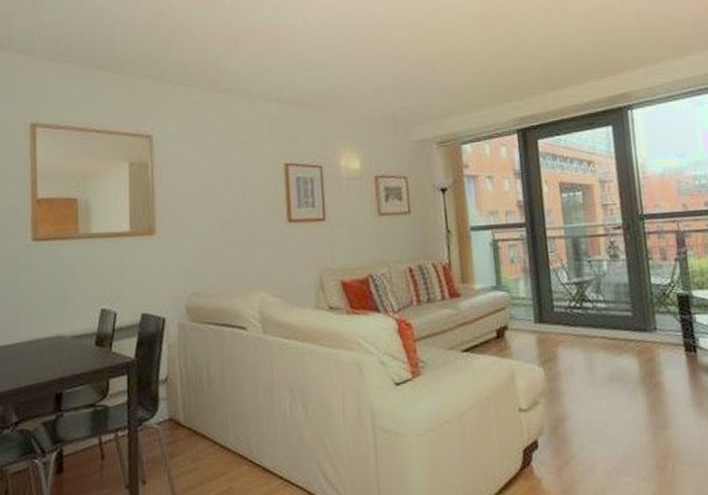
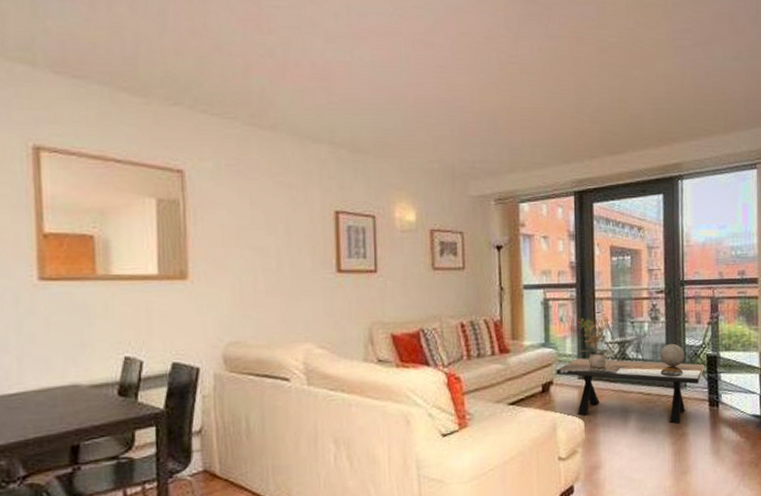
coffee table: none [510,300,676,372] -> present [556,358,704,425]
potted plant: none [529,256,573,312] -> present [577,317,615,368]
decorative sphere: none [623,282,652,308] -> present [660,343,685,367]

